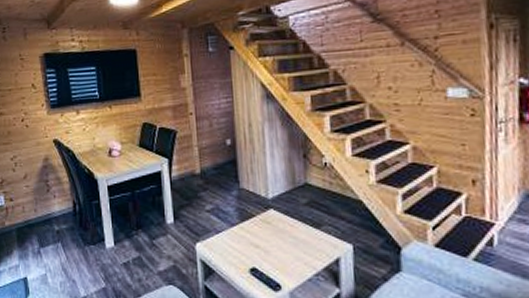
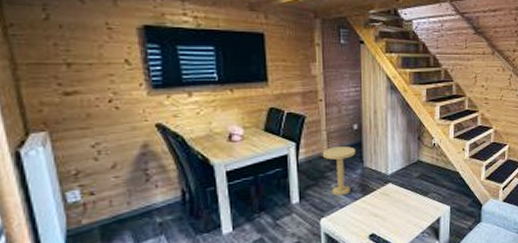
side table: none [194,164,231,219] -> present [322,146,356,196]

